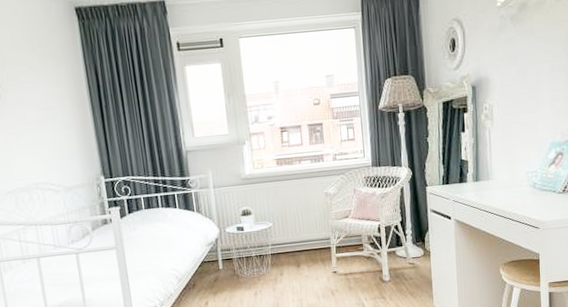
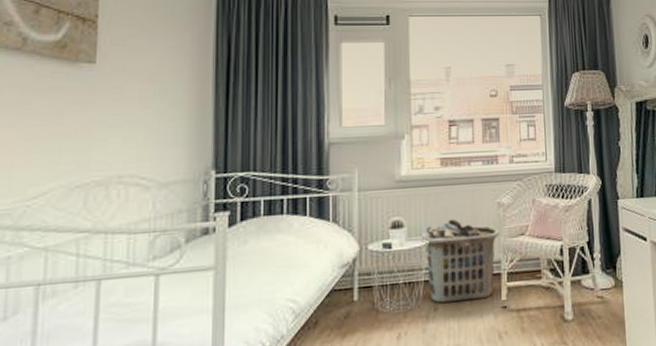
clothes hamper: none [266,207,328,270] -> present [421,219,499,304]

